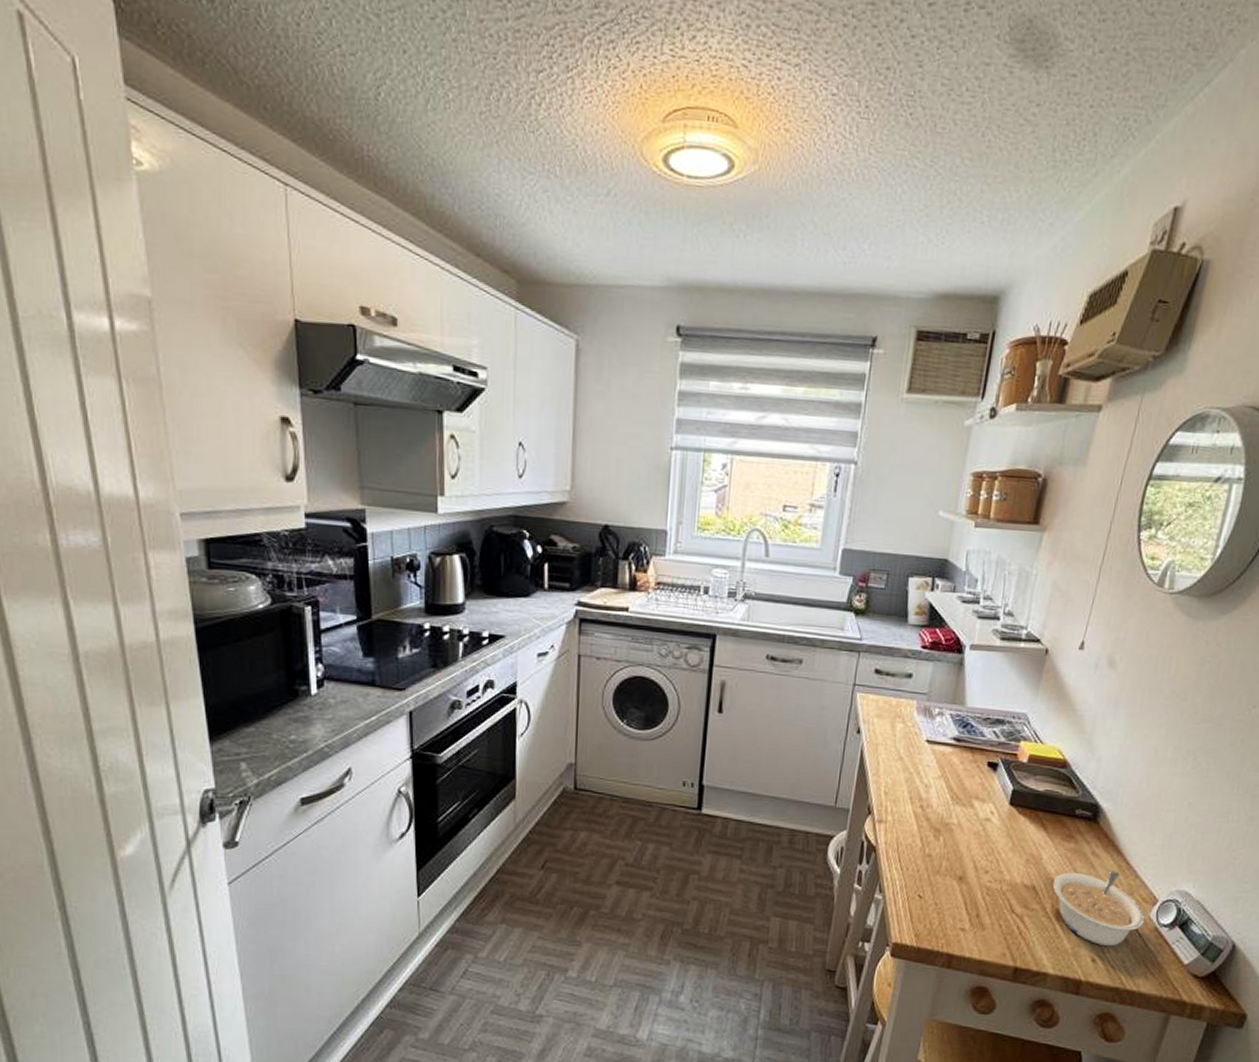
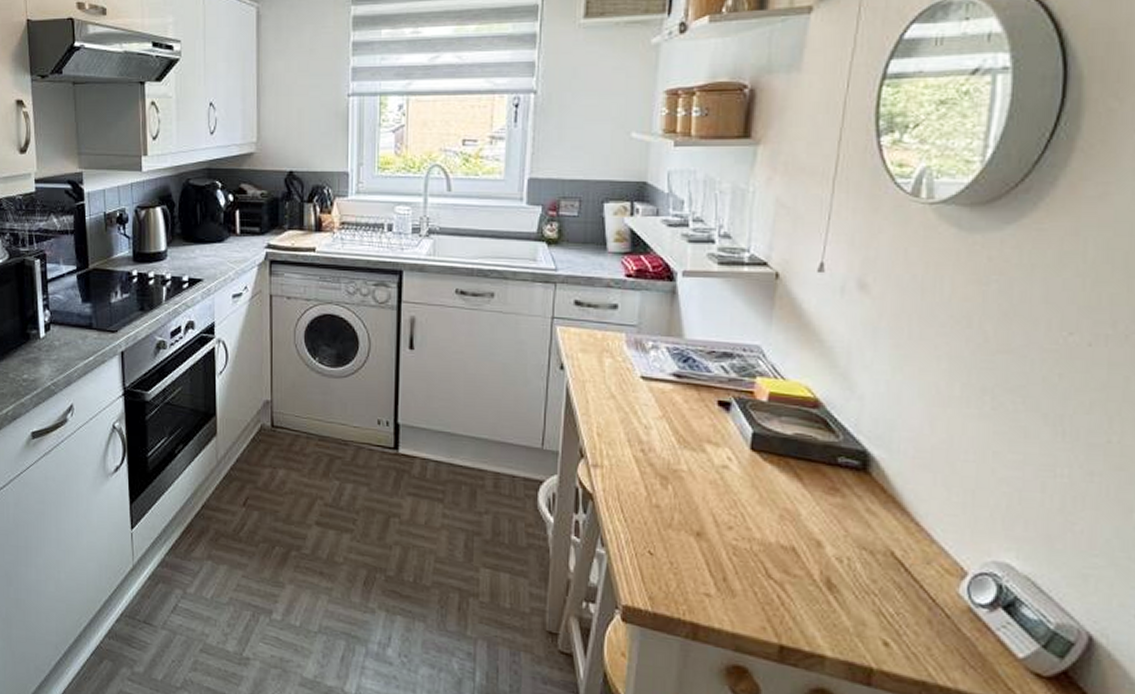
legume: present [1052,871,1145,947] -> none [818,532,952,628]

